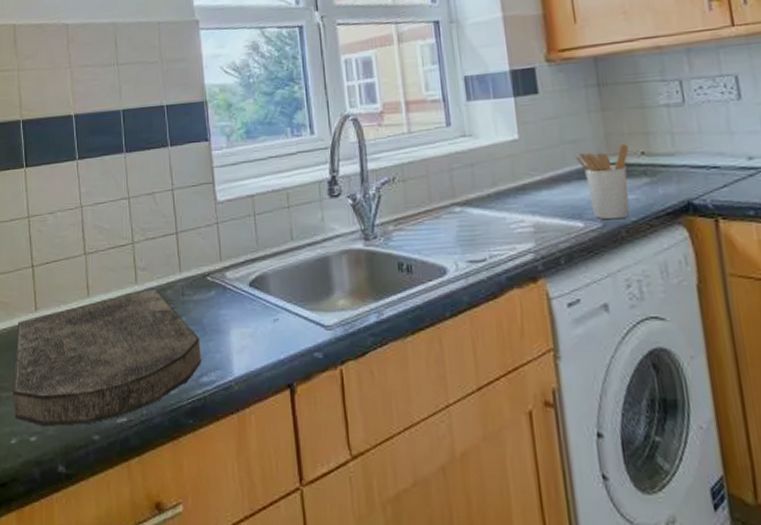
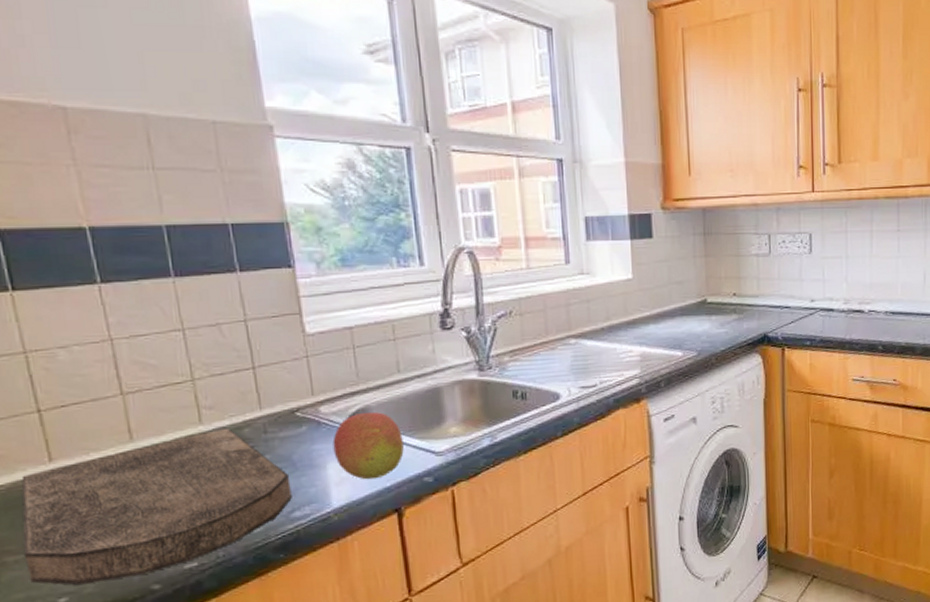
fruit: none [235,280,296,350] -> present [332,412,404,480]
utensil holder: present [575,144,630,220] -> none [680,286,724,350]

